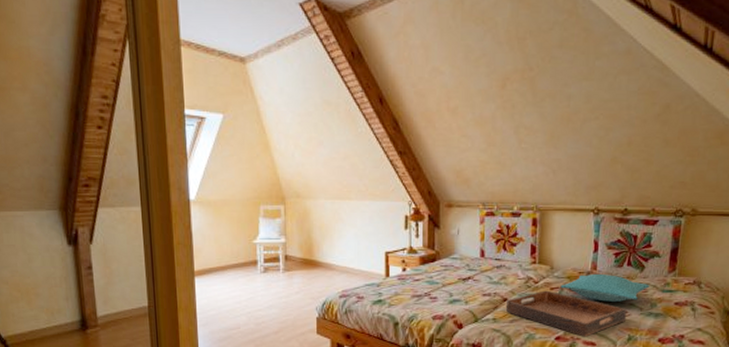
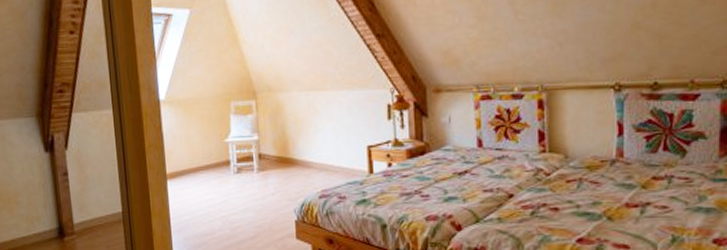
serving tray: present [506,290,627,337] -> none [513,183,668,239]
pillow: present [560,273,649,302] -> none [578,161,695,195]

